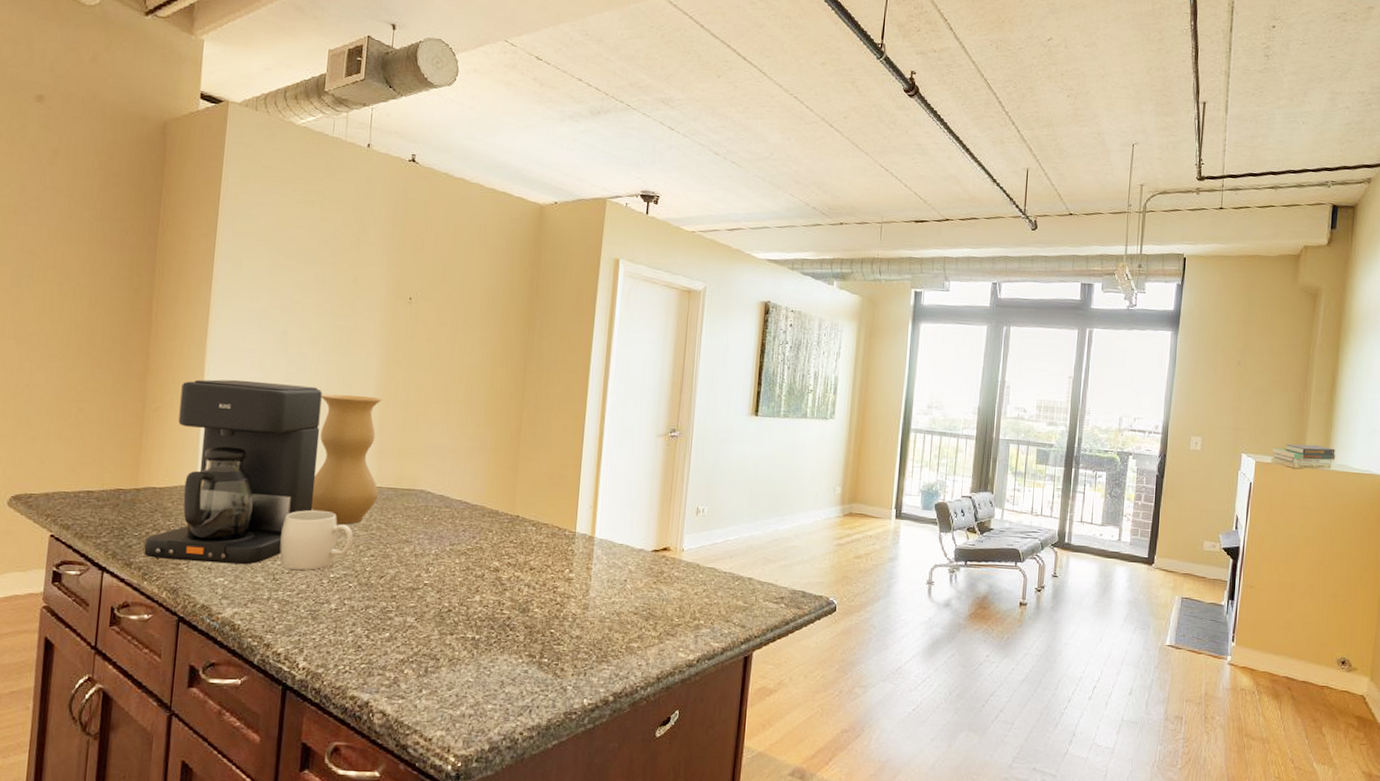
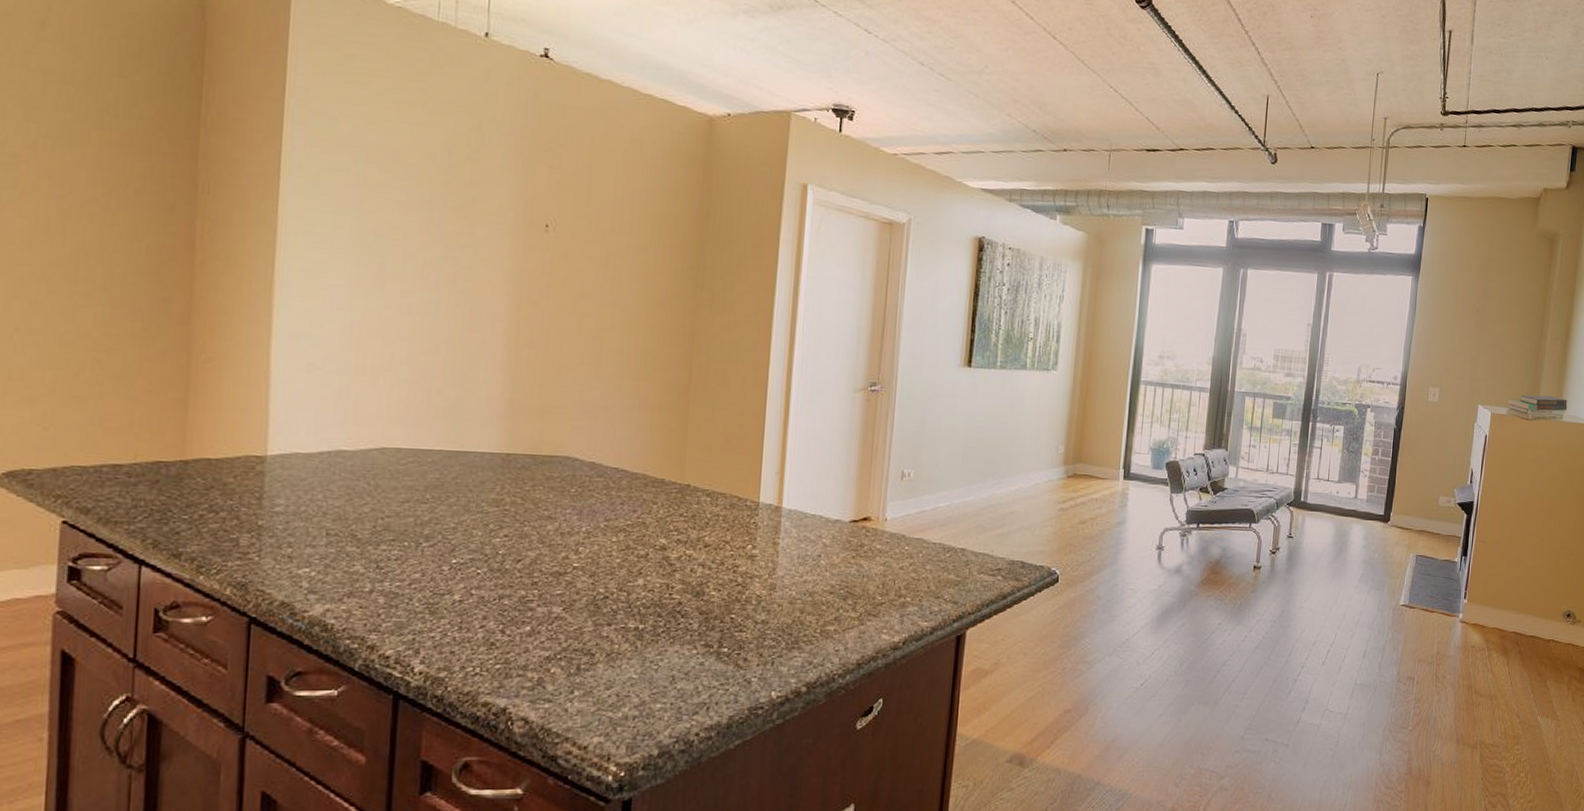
coffee maker: present [144,379,322,565] -> none [197,323,434,552]
mug: present [279,509,353,570] -> none [384,482,480,555]
vase: present [311,394,382,525] -> none [425,341,514,501]

